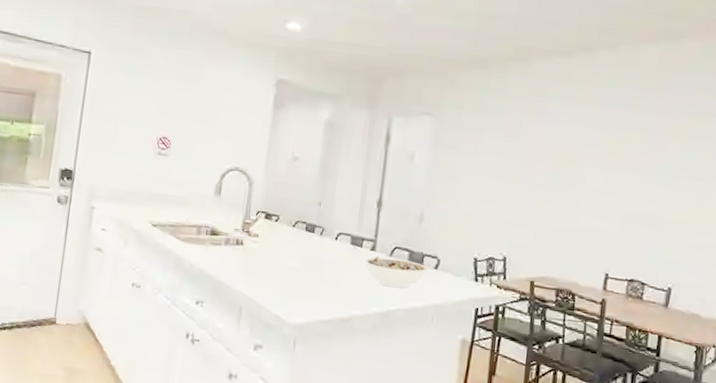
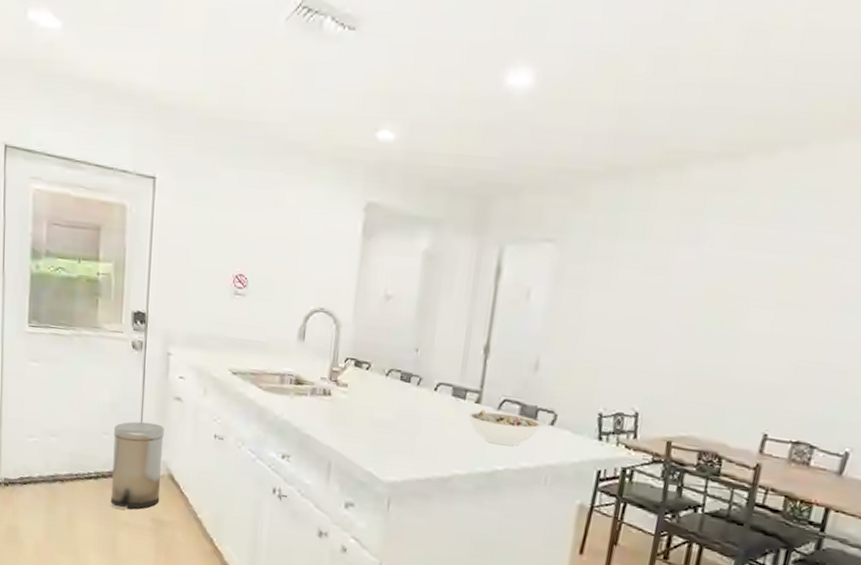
pedal bin: none [23,272,83,359] -> present [111,421,164,510]

